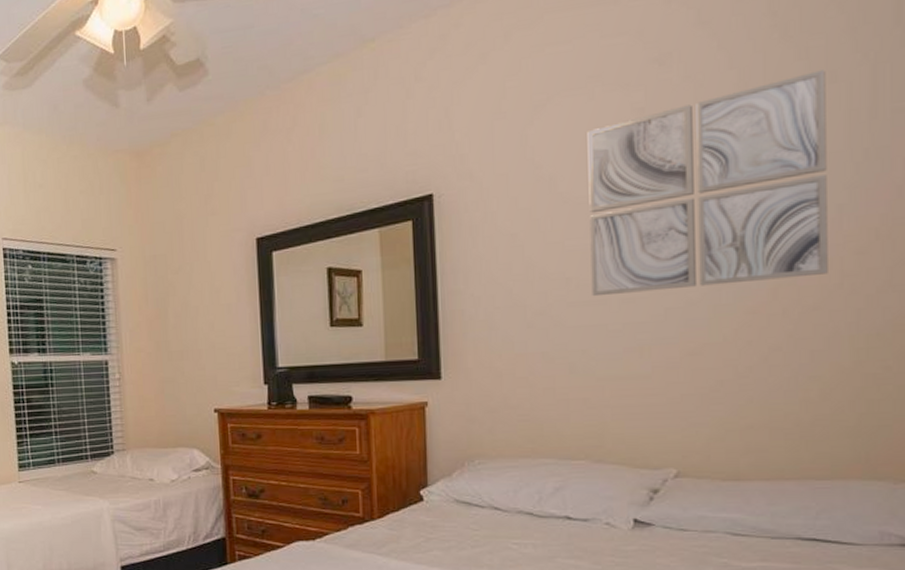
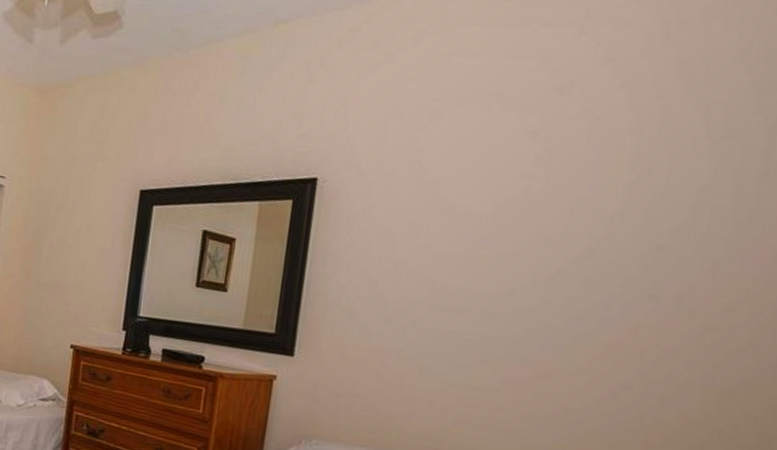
wall art: present [587,69,828,297] -> none [455,125,724,324]

